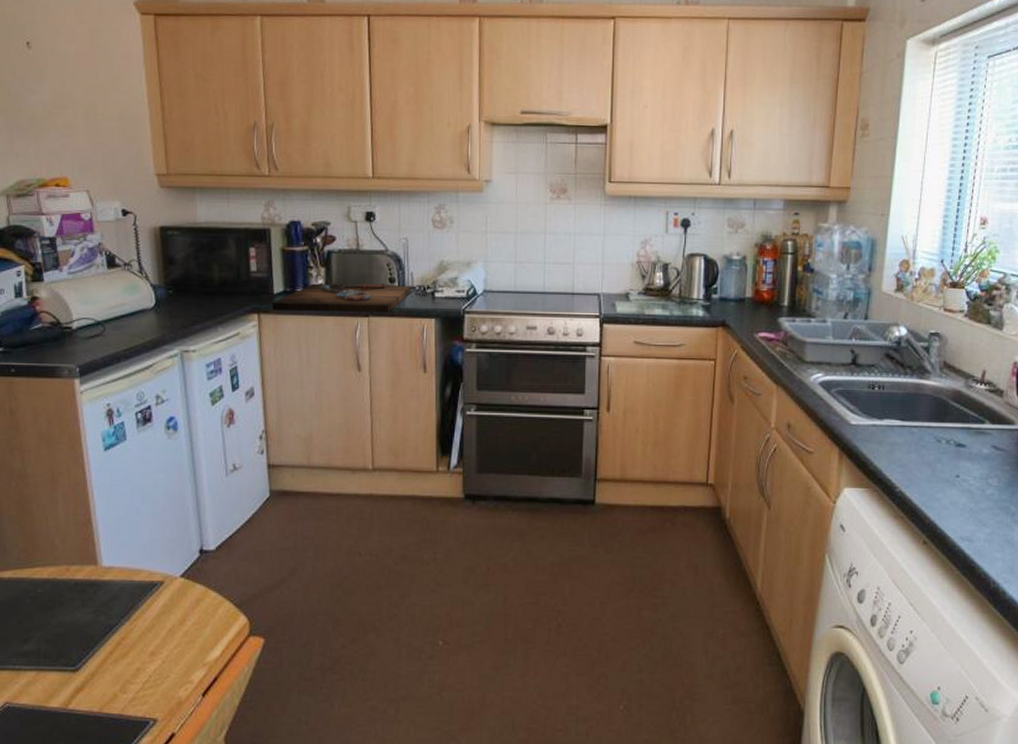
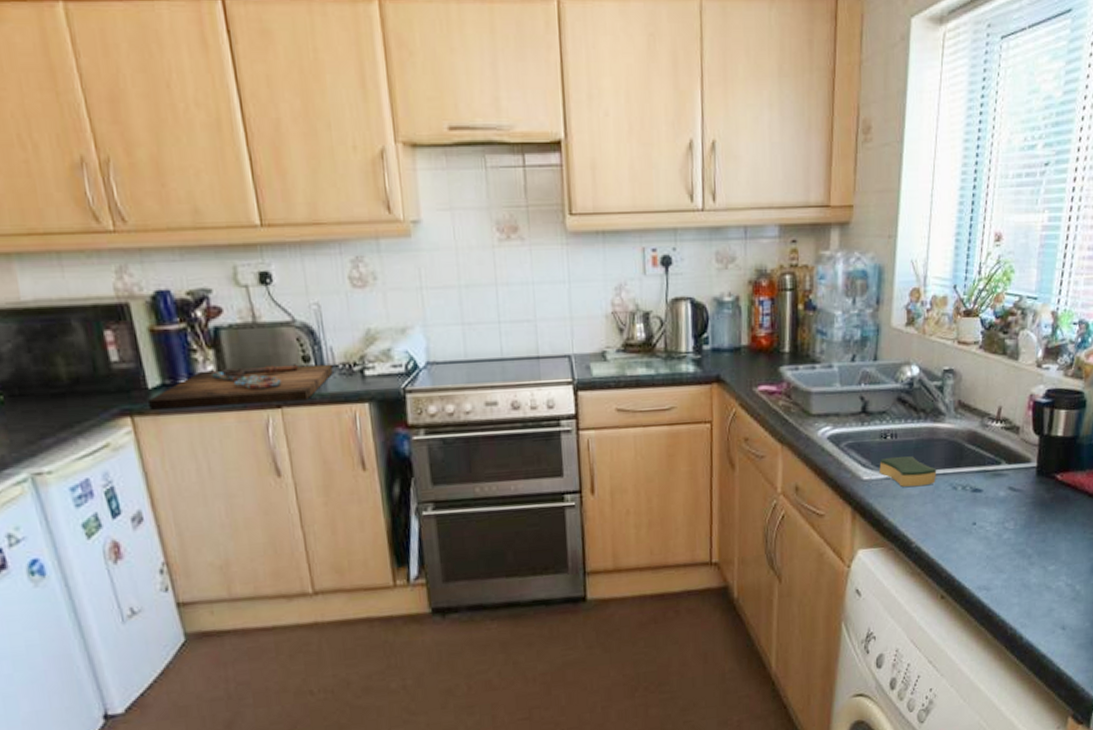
sponge: none [867,406,922,436] -> present [879,456,937,487]

